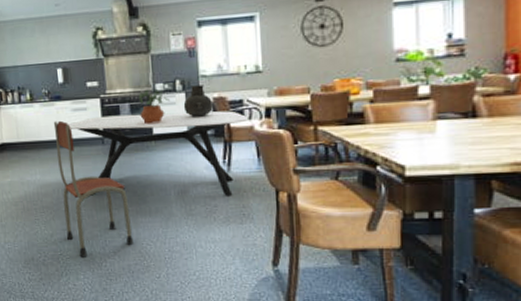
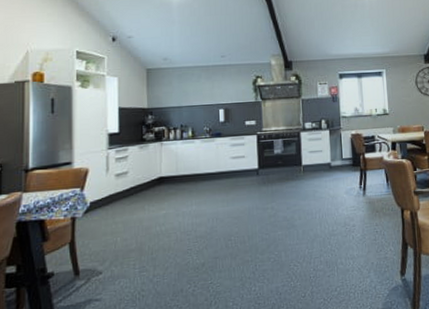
chair: present [53,120,134,257] -> none [212,155,282,284]
dining table: present [68,110,248,196] -> none [226,144,379,223]
potted plant: present [138,90,170,125] -> none [290,128,317,157]
ceramic pot: present [183,85,213,117] -> none [327,124,351,150]

